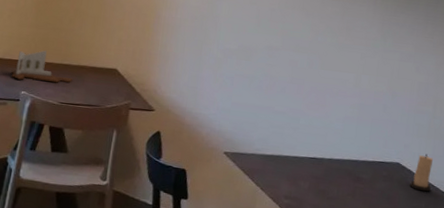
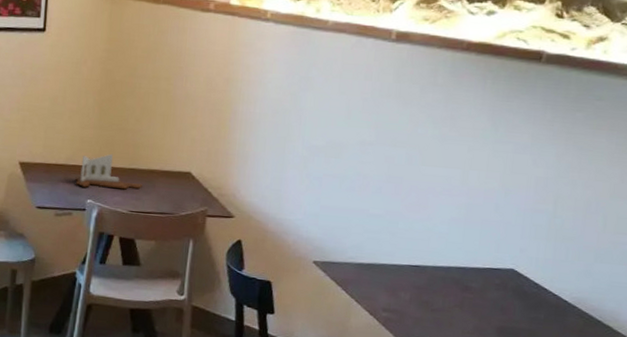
candle: present [410,154,433,192] -> none [526,258,553,301]

